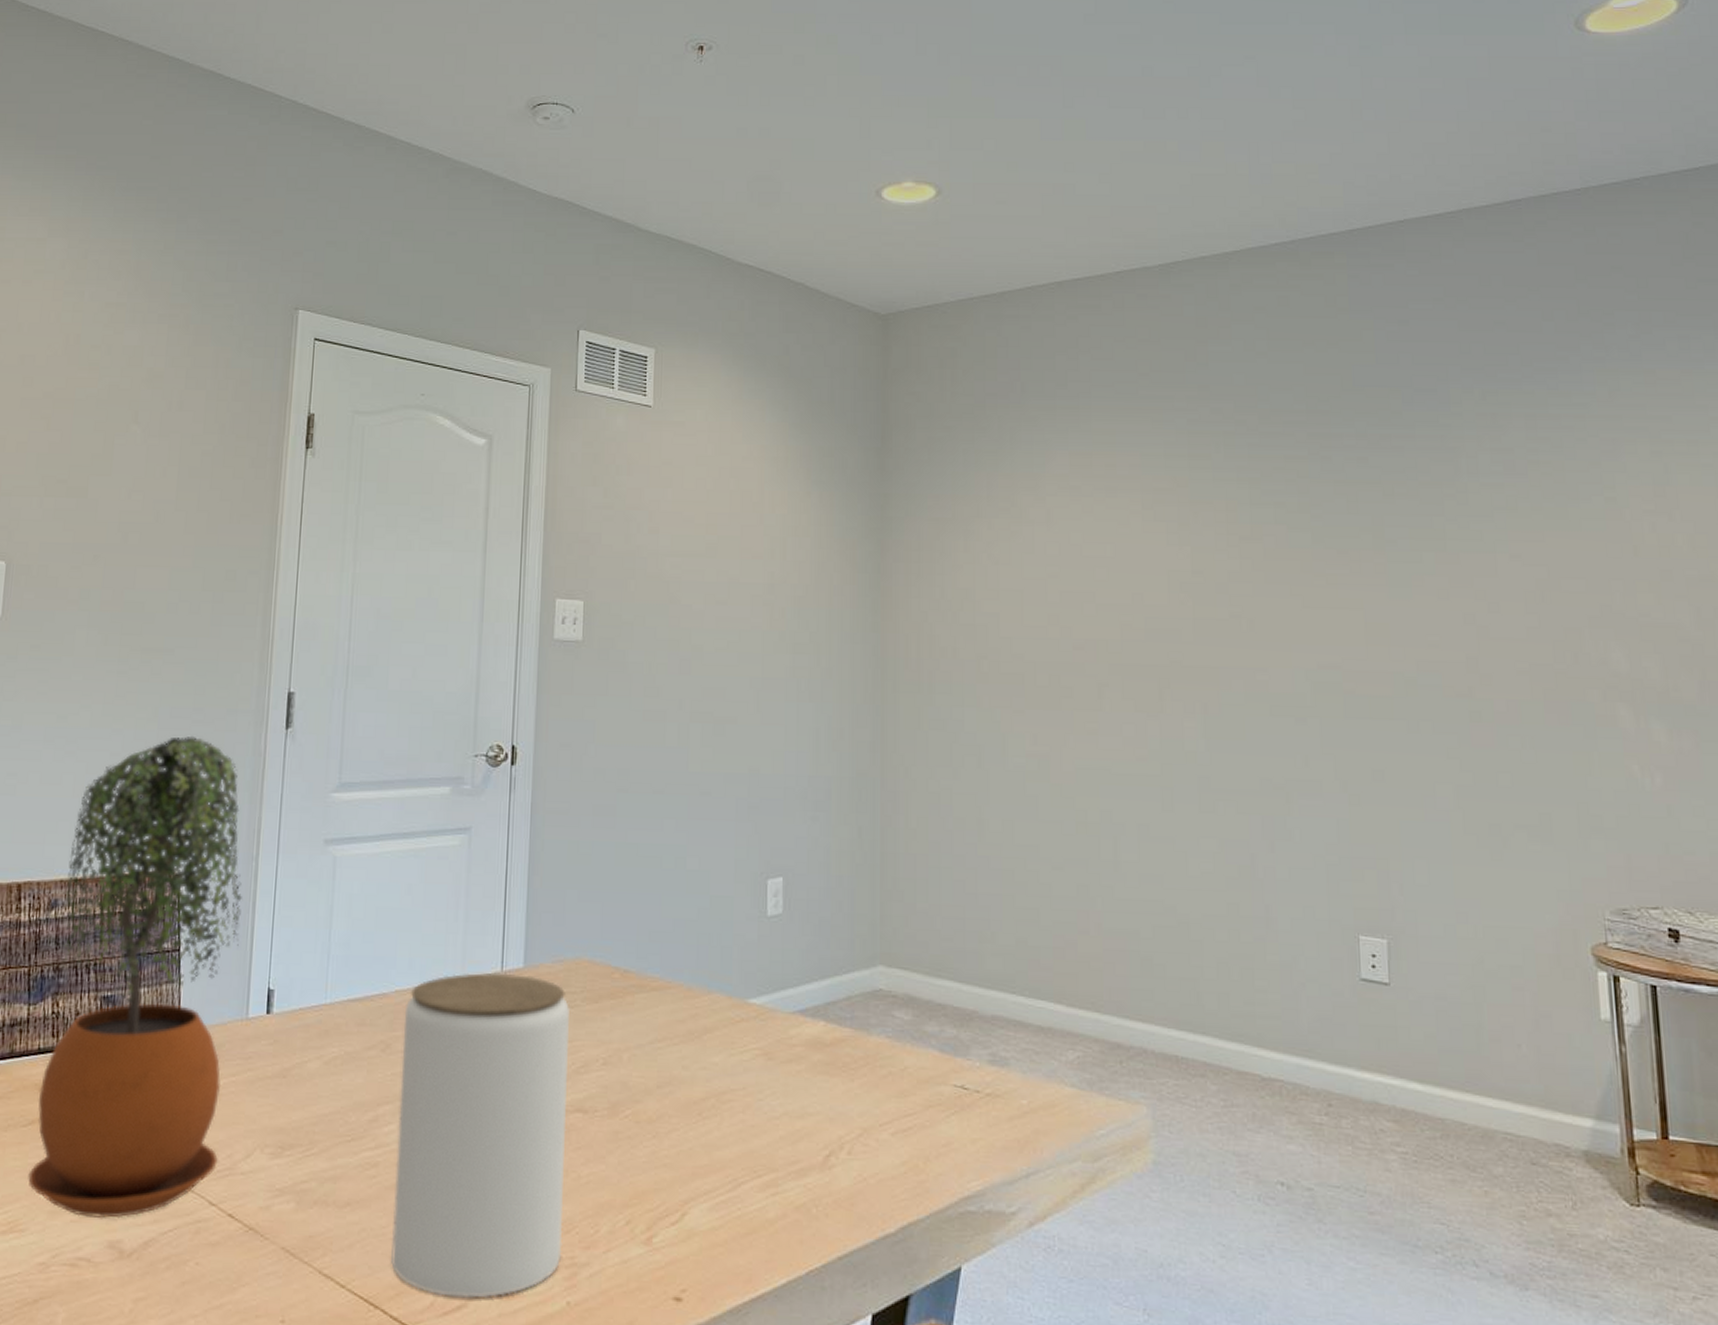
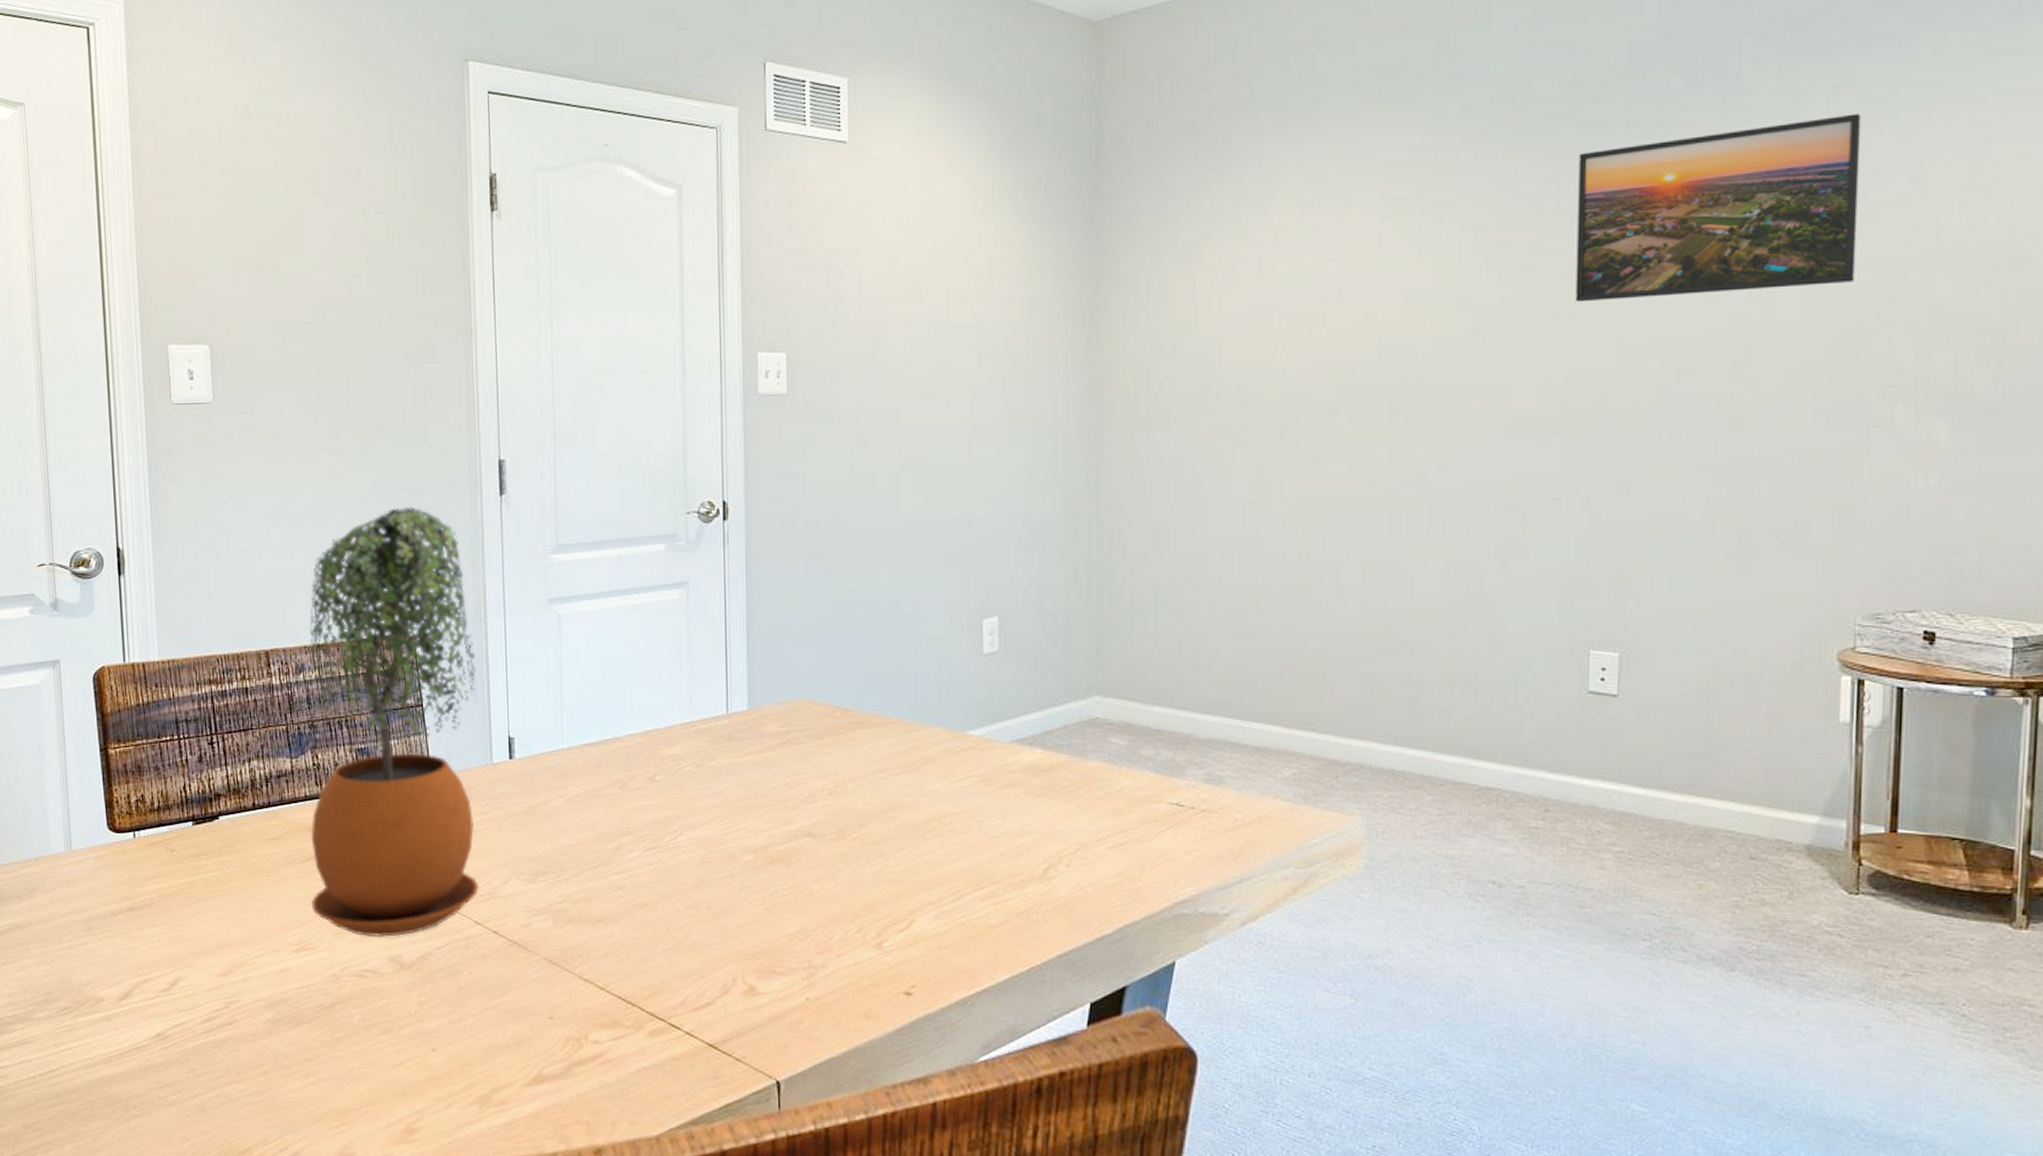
jar: present [391,972,571,1298] -> none [638,715,800,996]
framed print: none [1316,440,1567,594] -> present [1575,113,1862,303]

